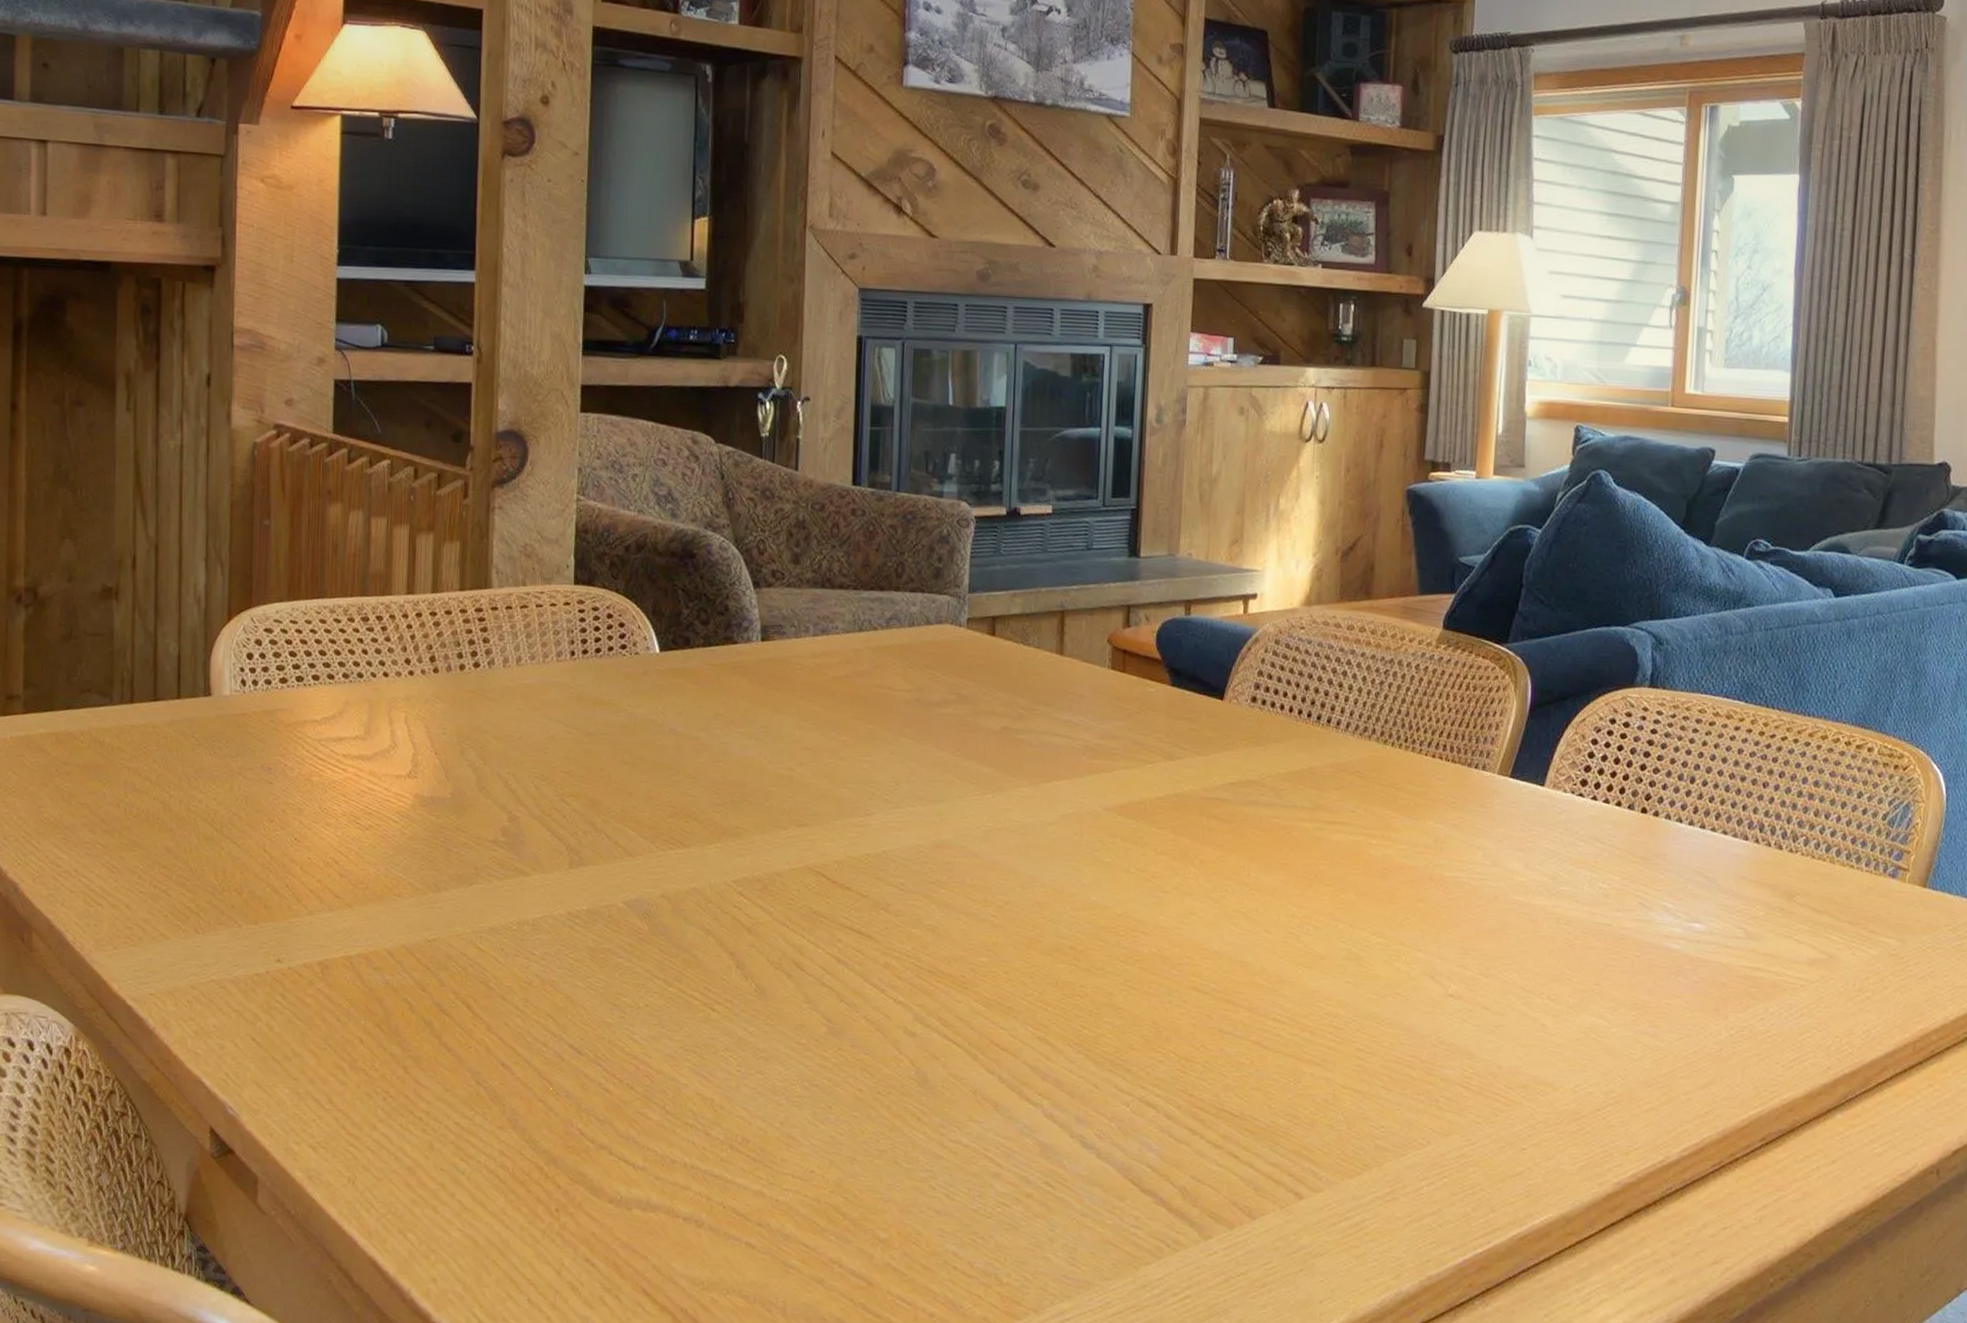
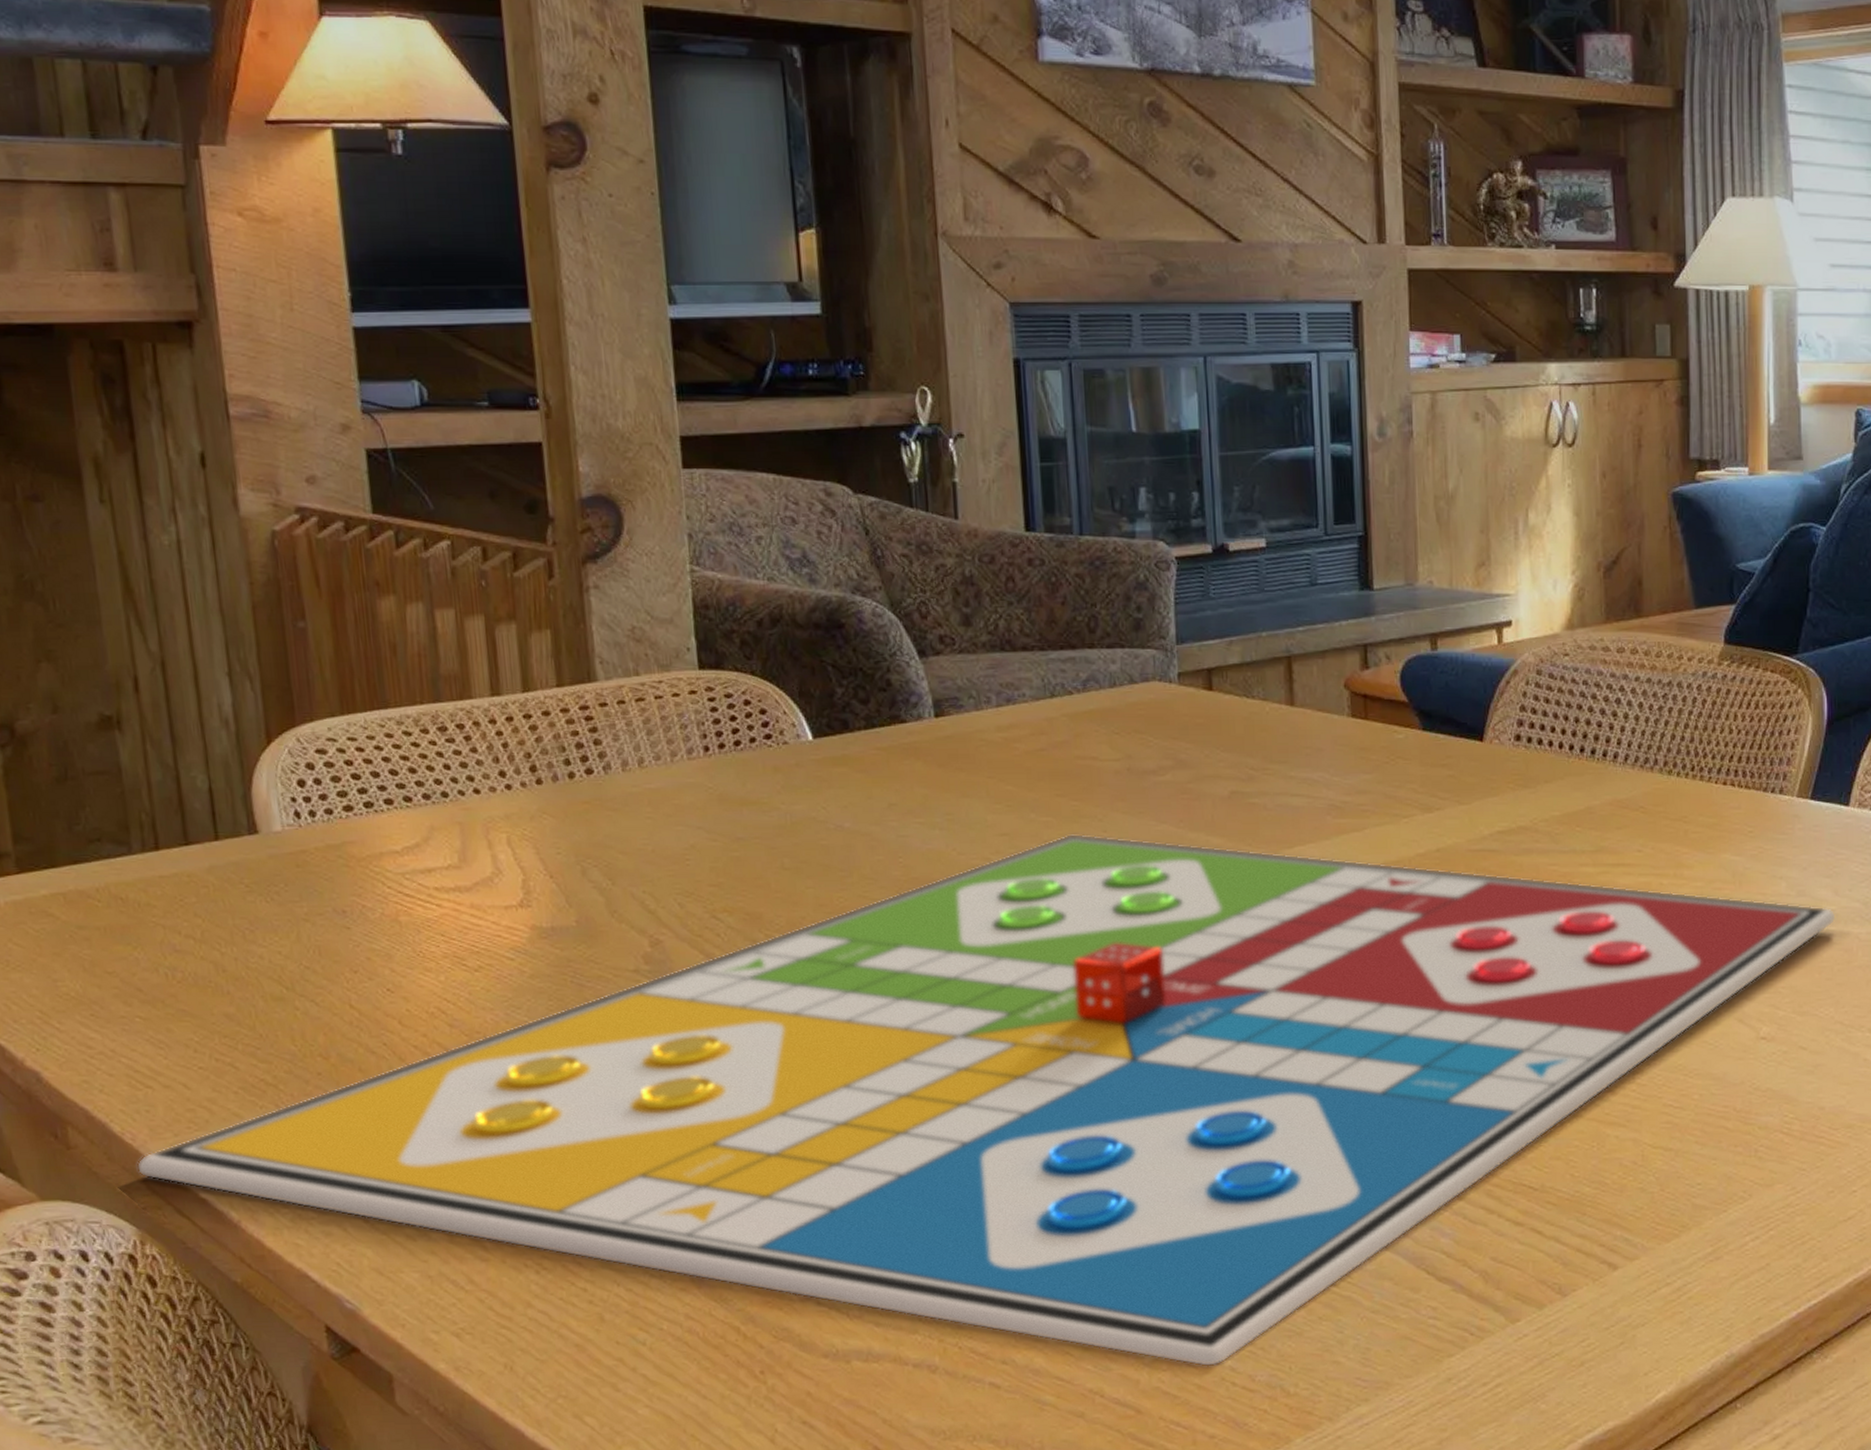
gameboard: none [81,752,1525,1250] -> present [136,833,1836,1367]

